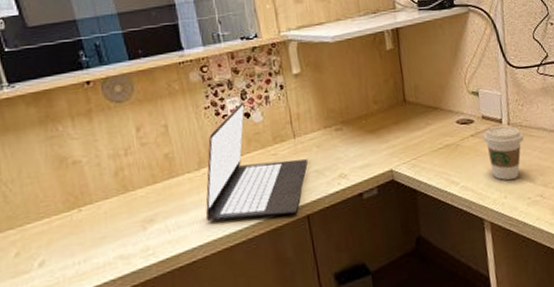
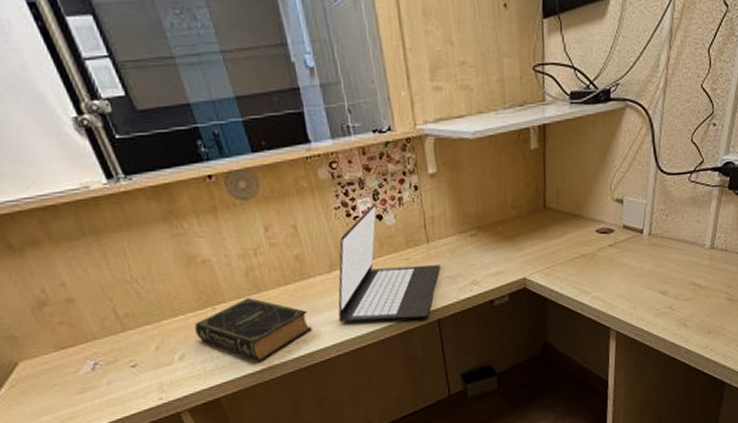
book: none [59,198,179,266] -> present [195,298,312,361]
coffee cup: present [483,125,524,180] -> none [621,236,663,291]

